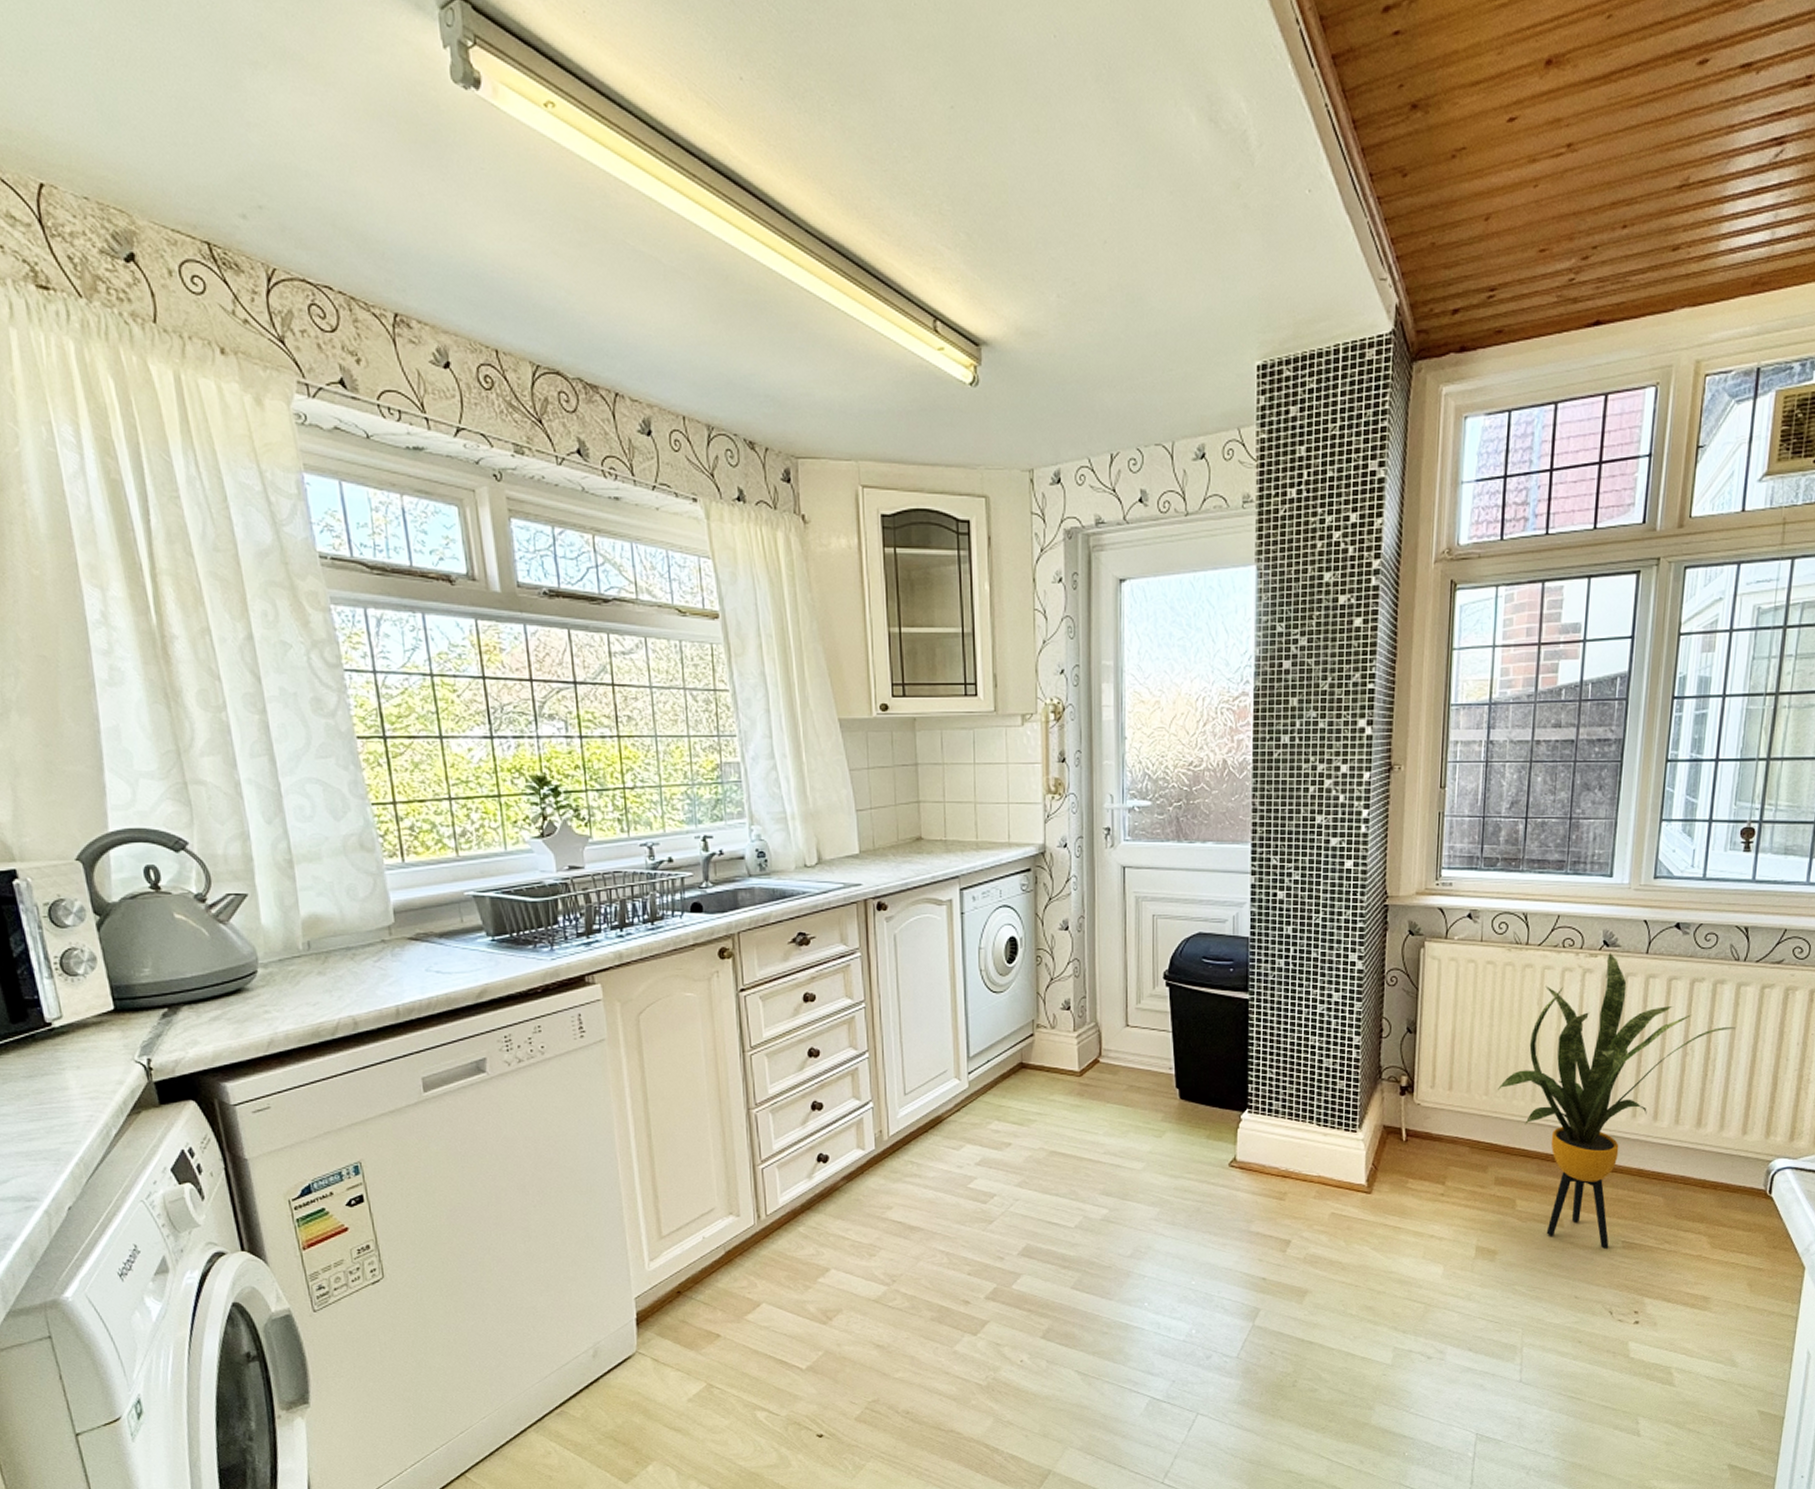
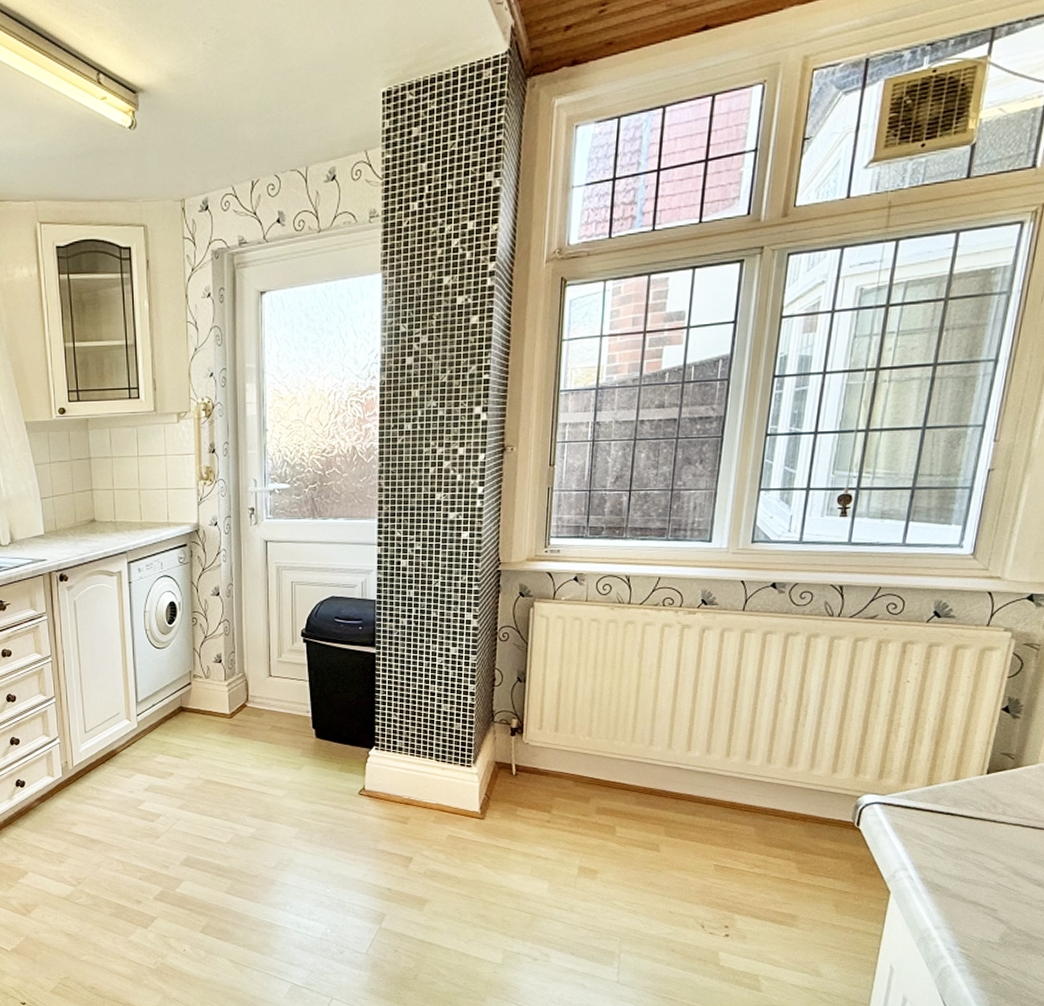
house plant: present [1496,953,1736,1249] -> none [599,610,828,871]

